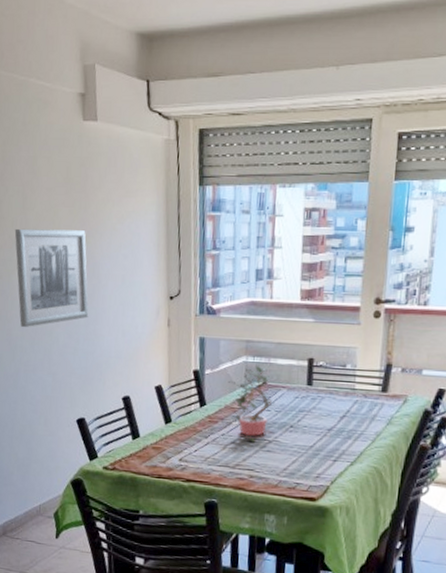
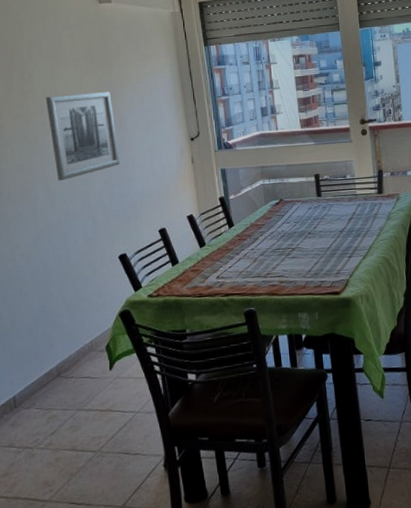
potted plant: present [227,366,275,443] -> none [250,186,293,252]

